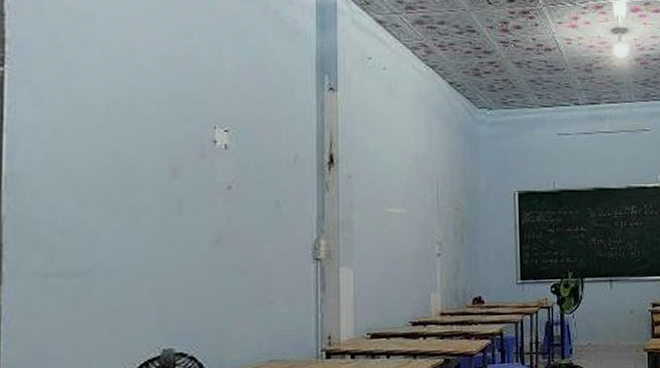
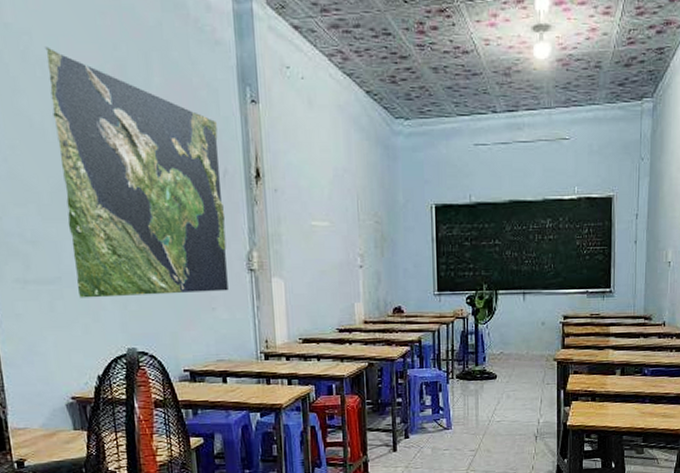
world map: none [108,31,292,293] -> present [45,46,228,298]

